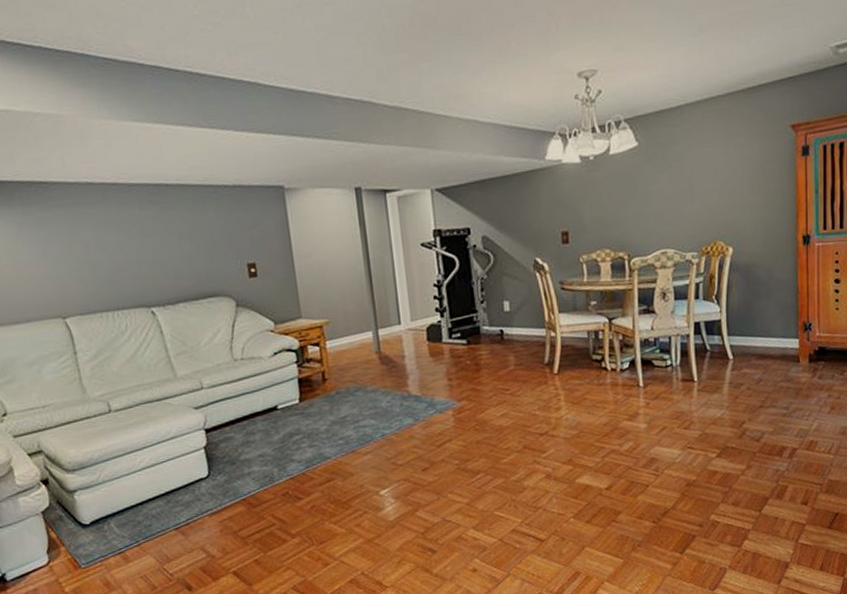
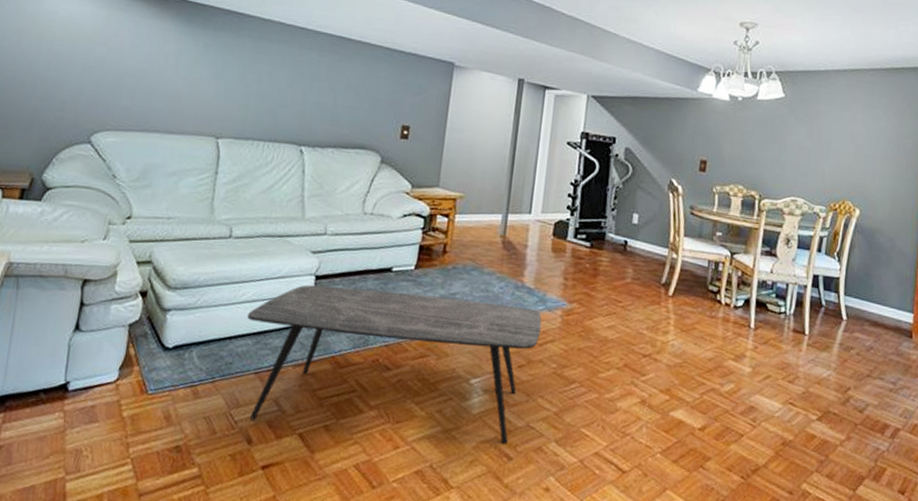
coffee table: none [150,414,437,570] -> present [246,285,542,444]

